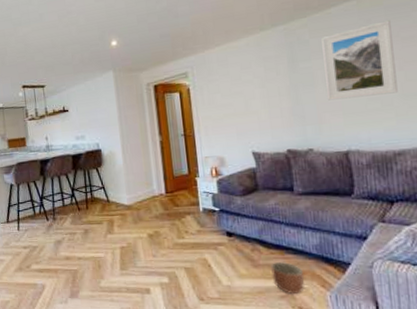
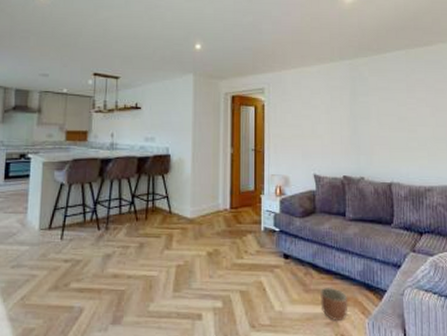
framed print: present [321,20,398,101] -> none [378,72,430,136]

